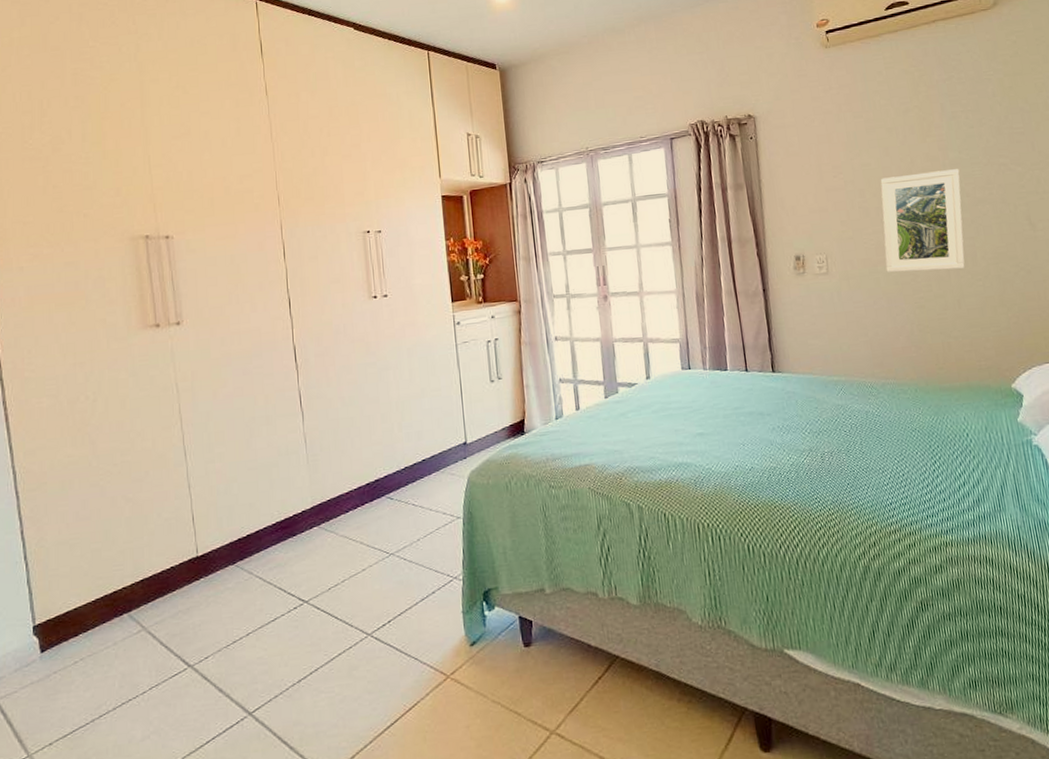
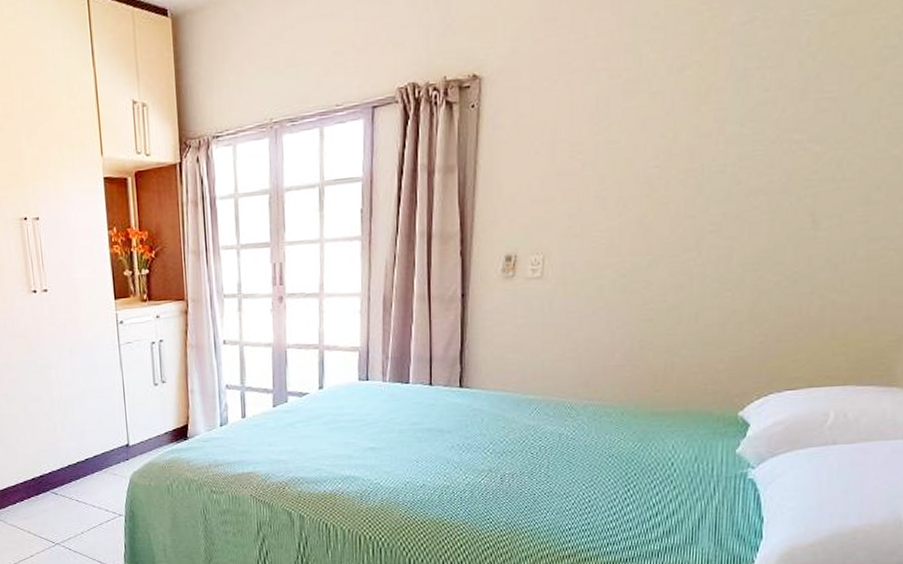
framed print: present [880,169,965,273] -> none [614,148,736,279]

